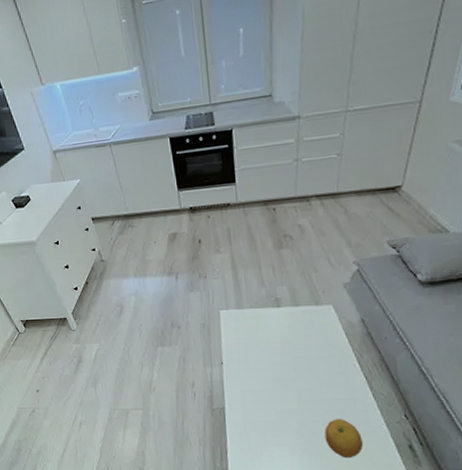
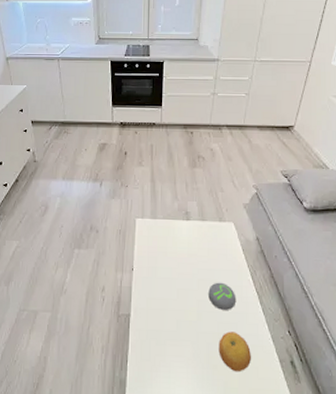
coaster: none [309,369,342,398] -> present [208,282,236,310]

